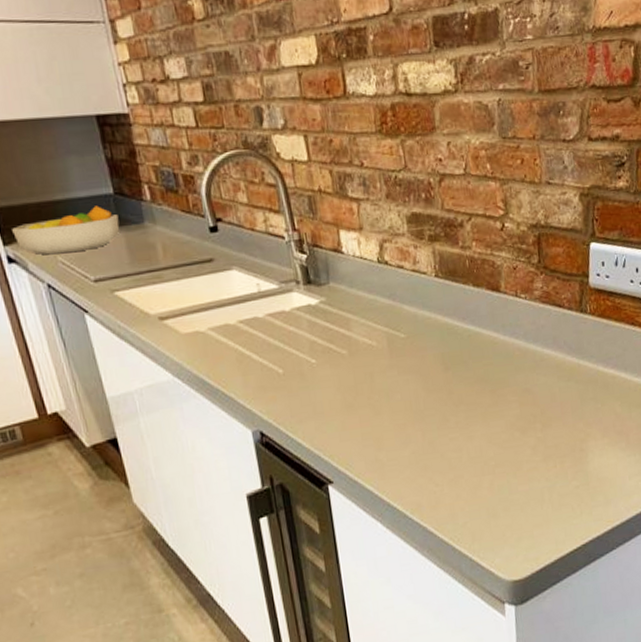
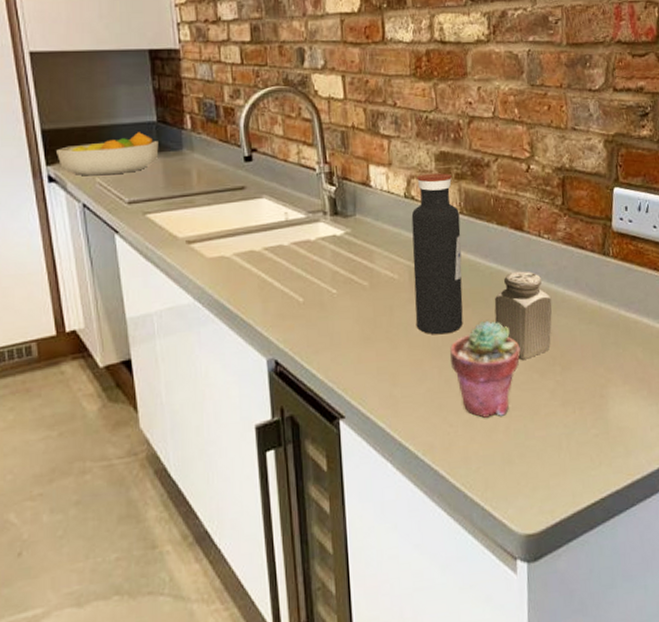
water bottle: none [386,235,444,399] -> present [411,173,463,335]
potted succulent: none [432,382,501,476] -> present [449,321,520,418]
salt shaker: none [473,332,532,419] -> present [494,271,552,360]

